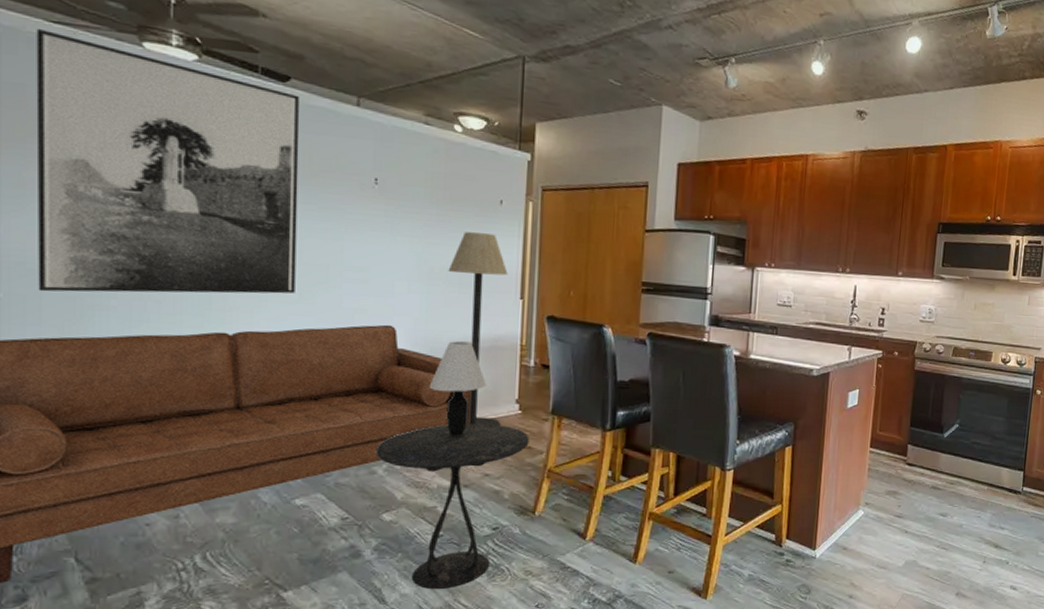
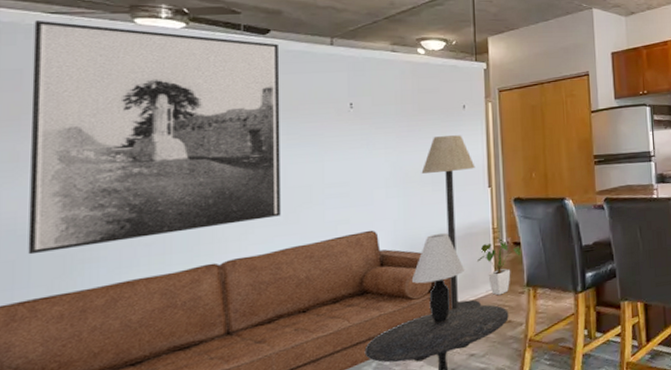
house plant: none [500,356,549,419] -> present [476,237,521,296]

